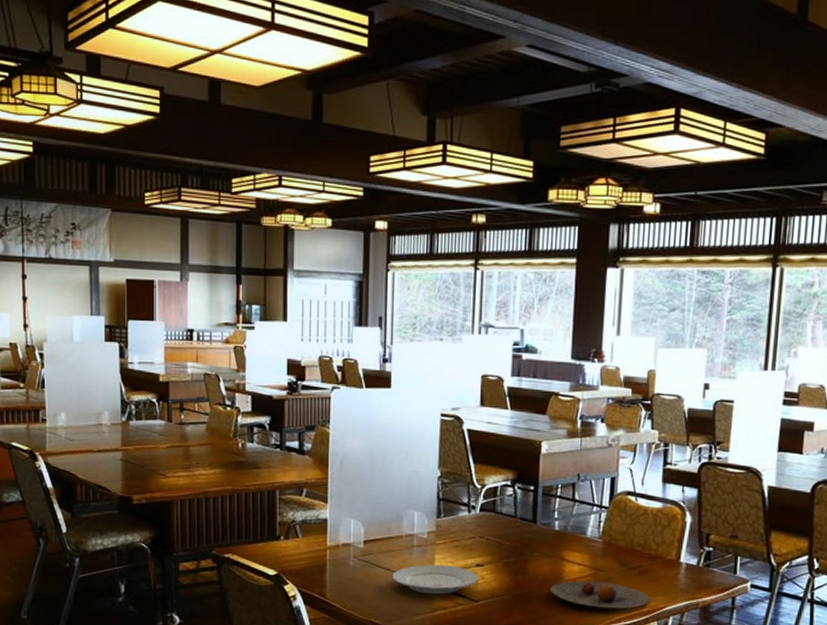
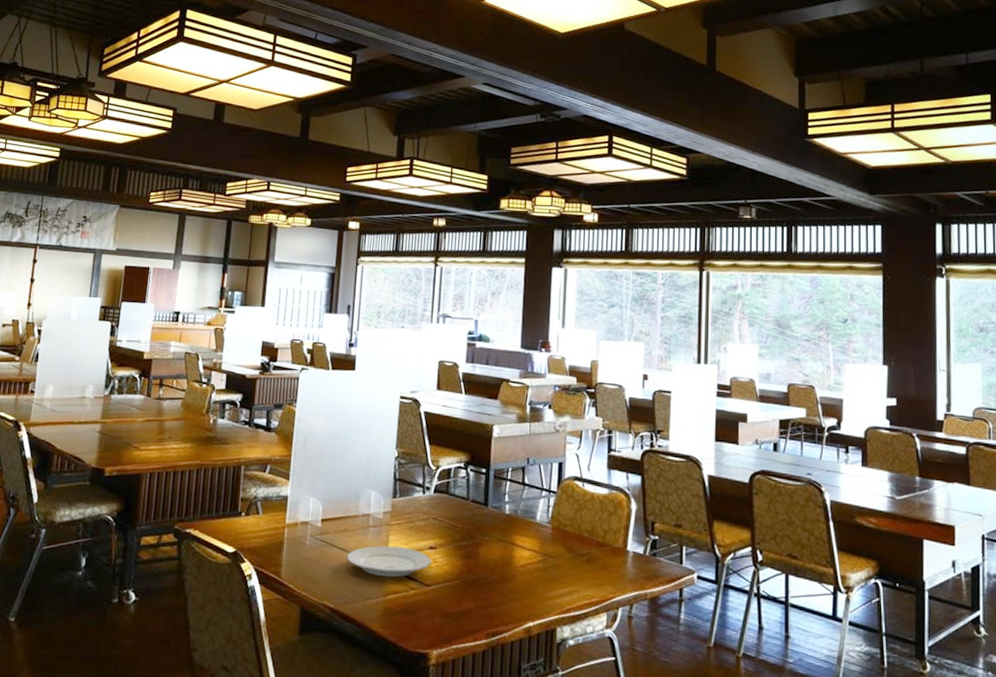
plate: present [550,580,650,609] -> none [500,567,599,599]

